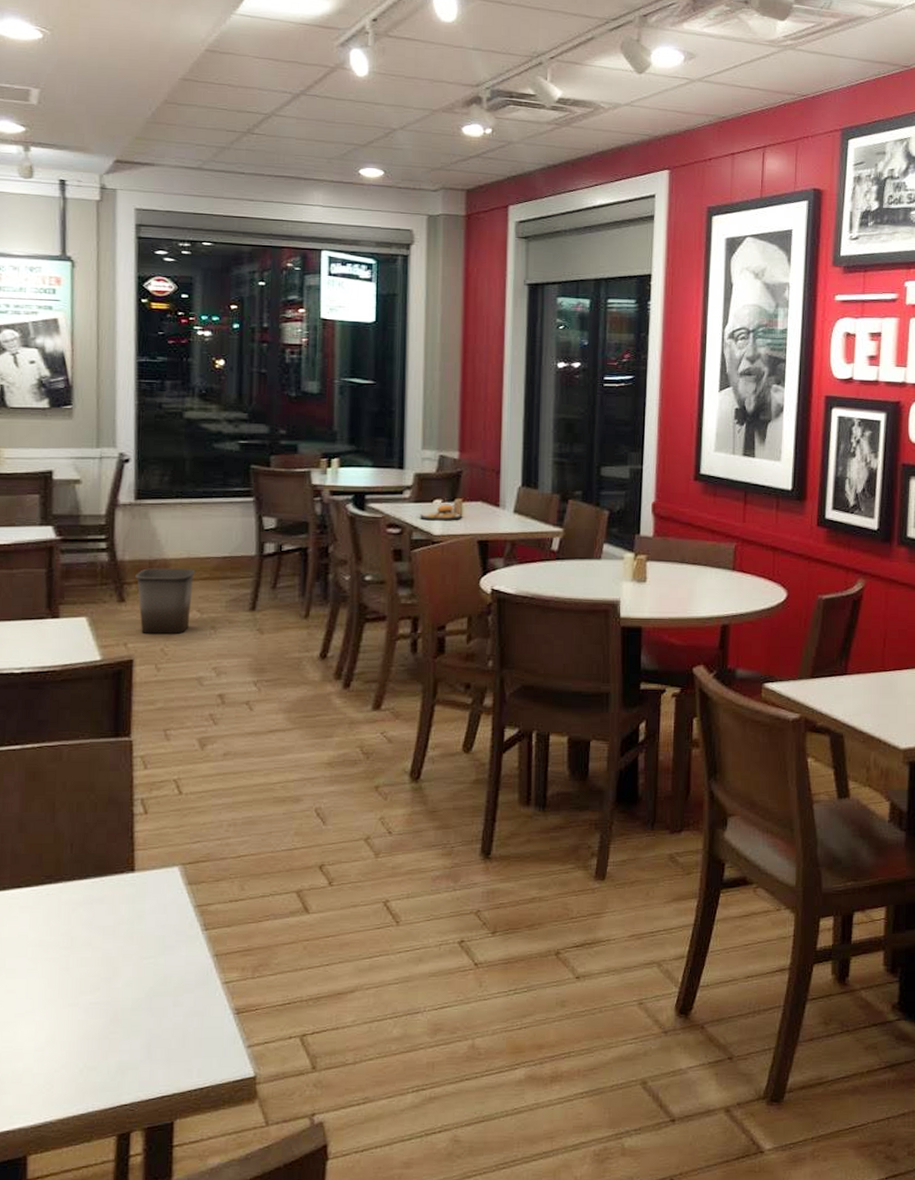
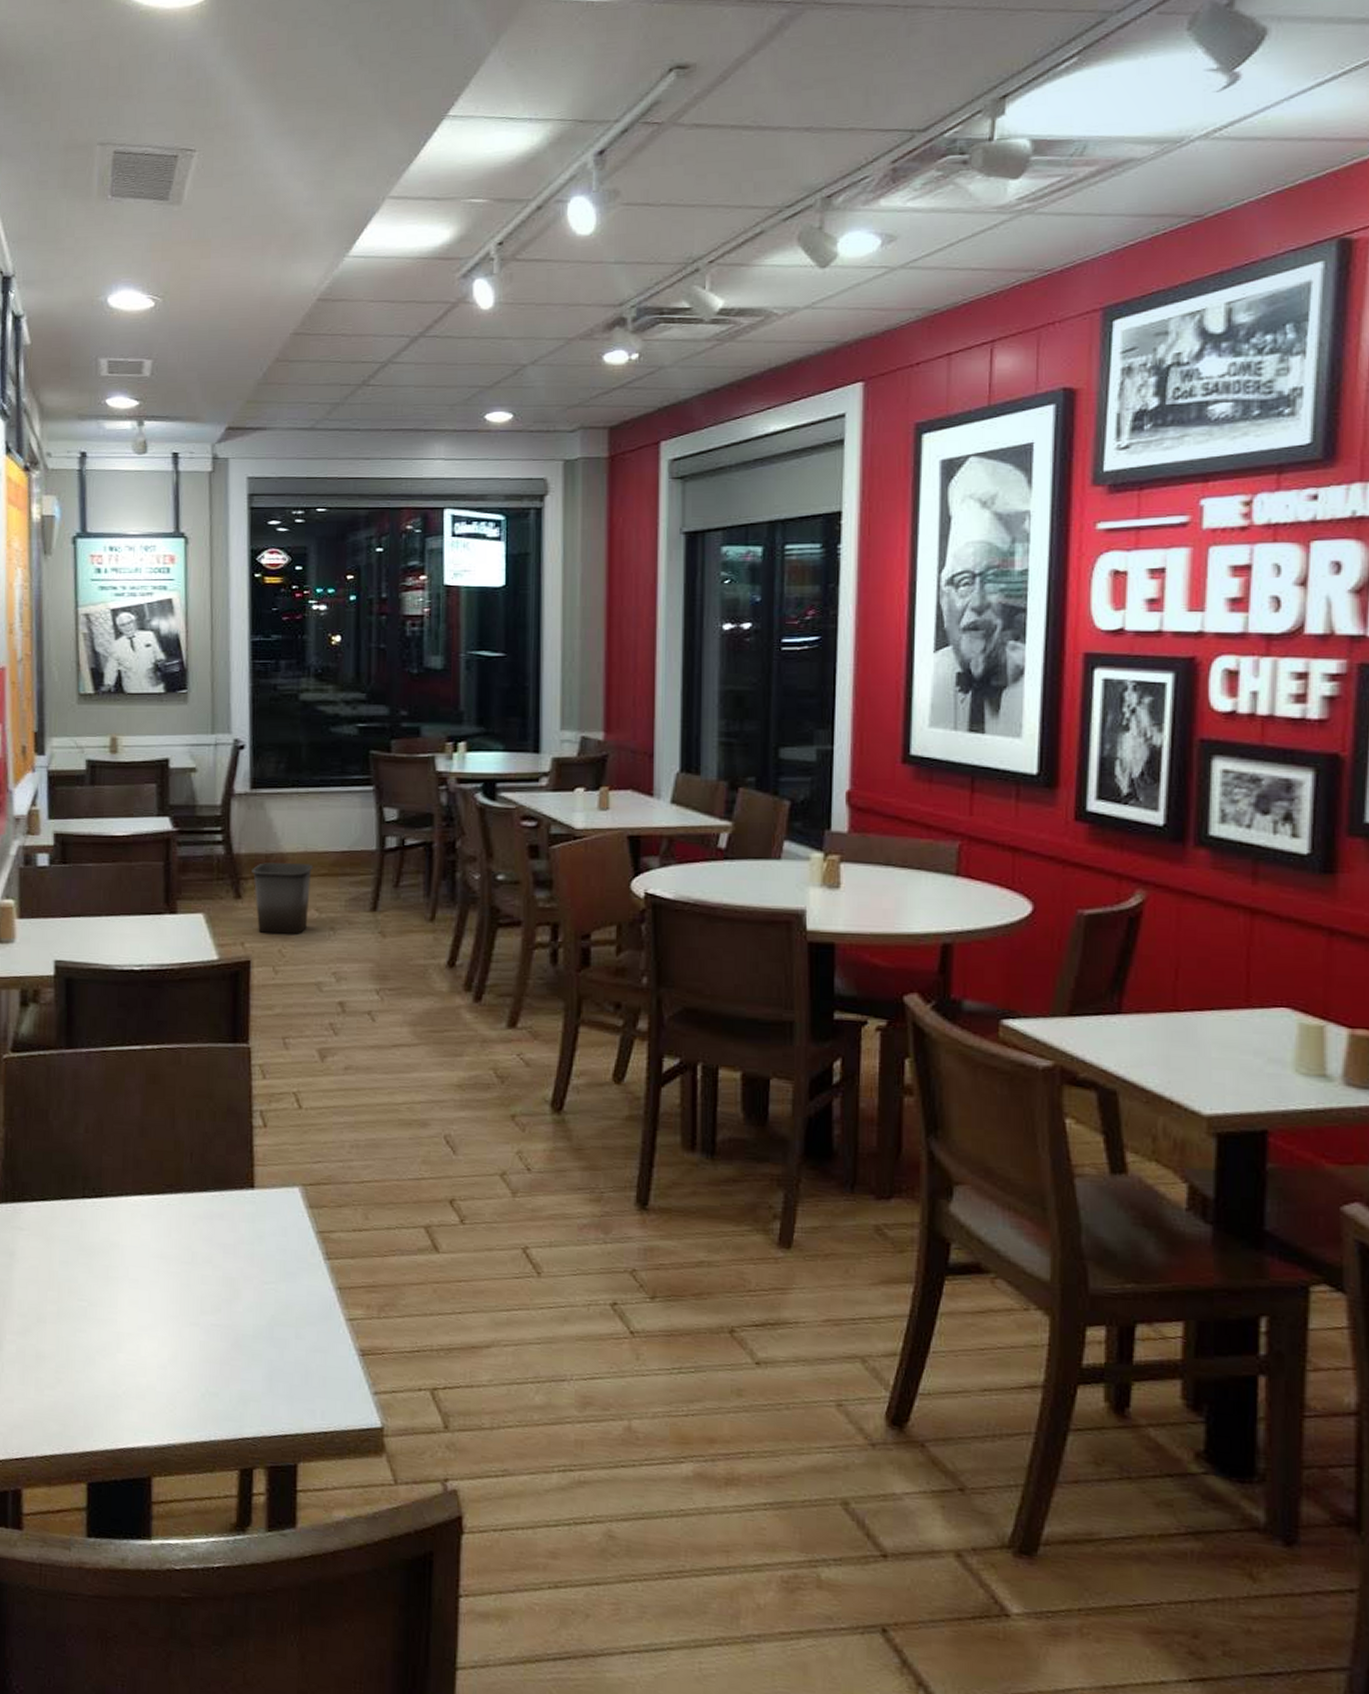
burger: present [420,498,462,521] -> none [559,786,608,813]

